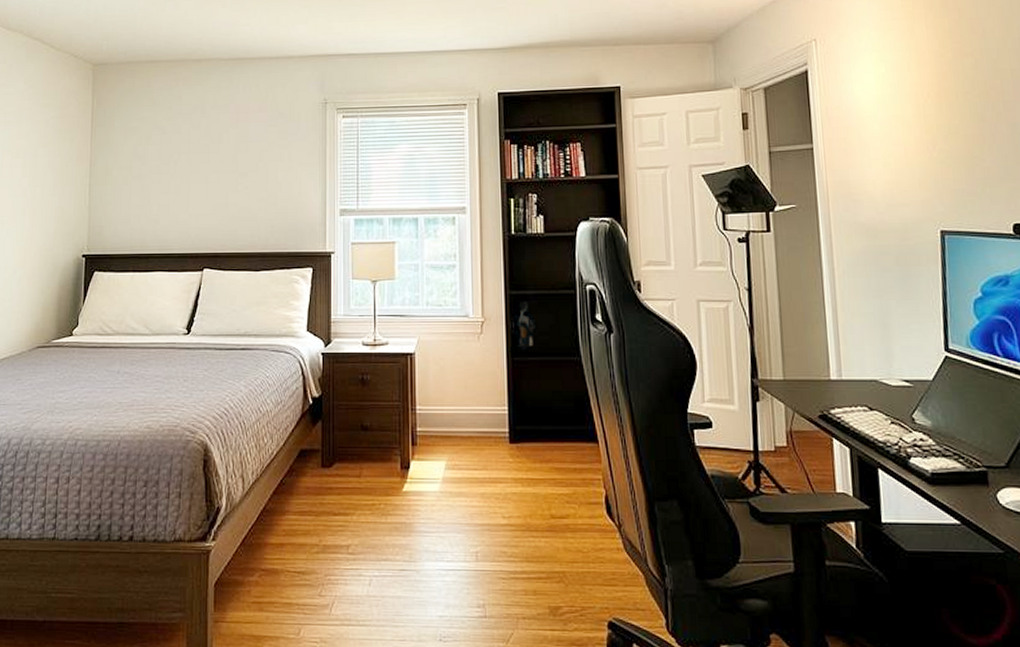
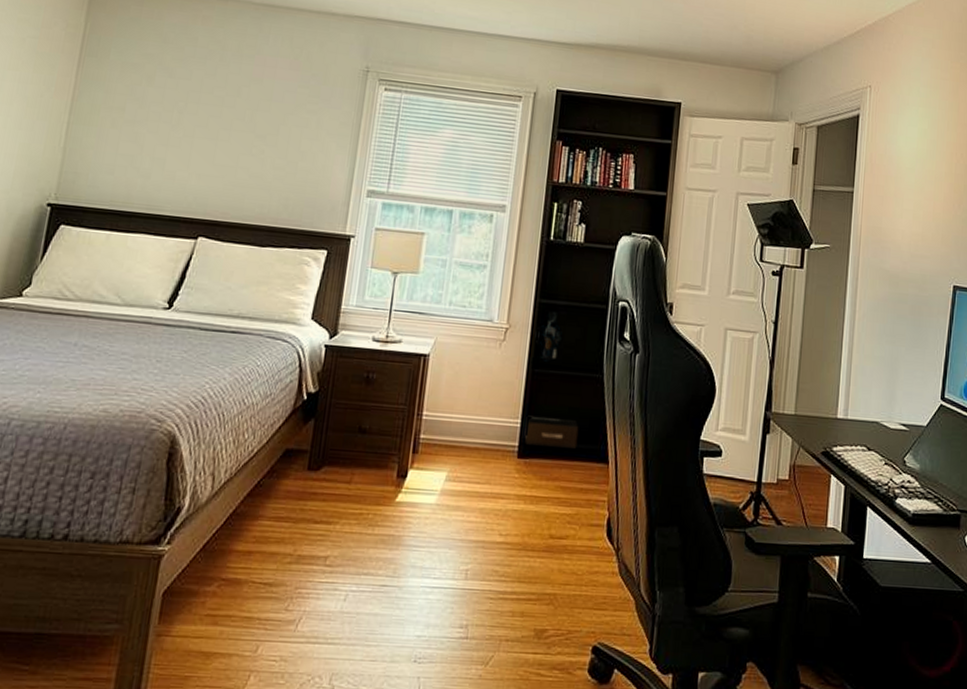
box: none [512,402,565,432] -> present [524,415,579,450]

